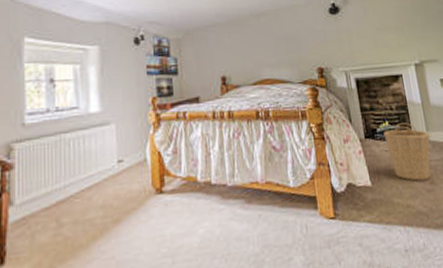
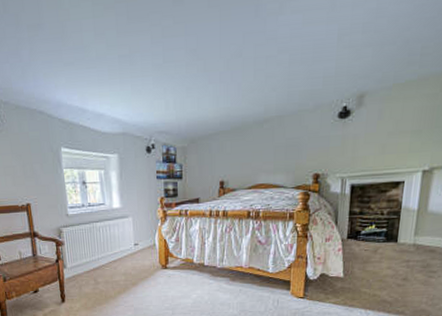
basket: present [383,122,431,181] -> none [367,227,417,277]

